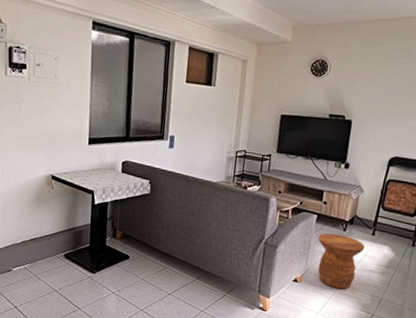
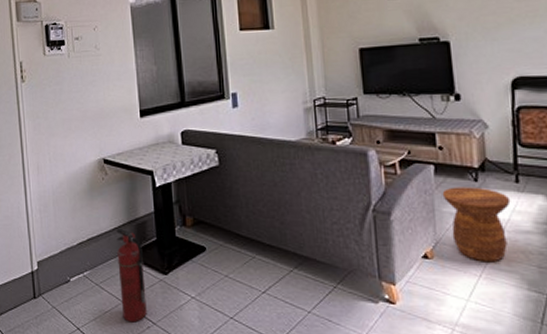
fire extinguisher: none [54,233,77,307] -> present [116,227,147,323]

